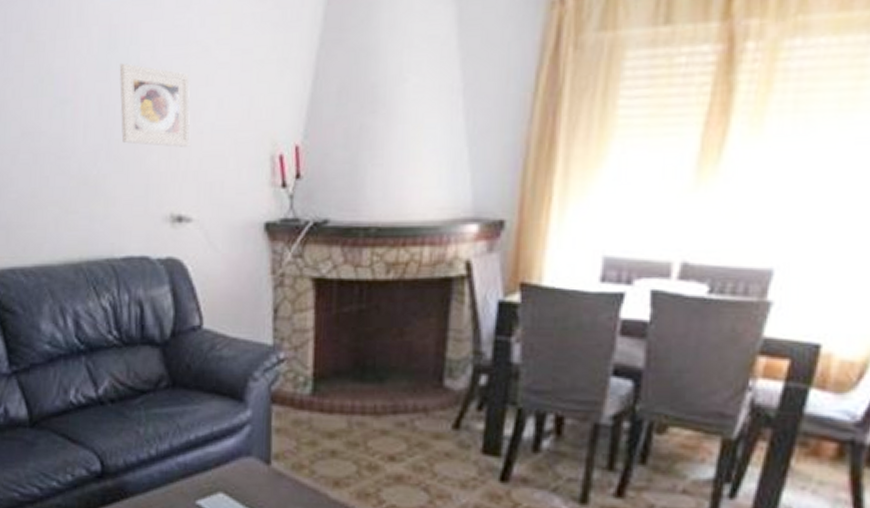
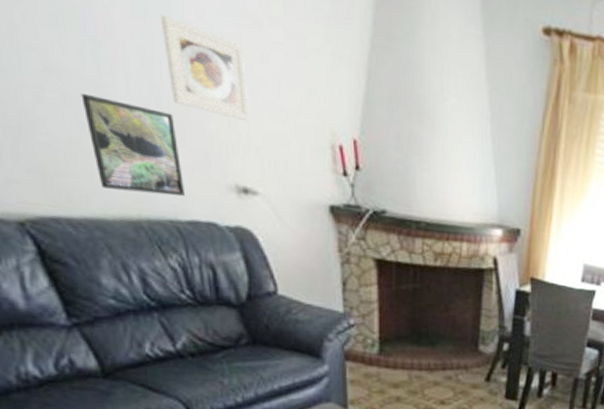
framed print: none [47,149,124,235] -> present [81,93,186,197]

